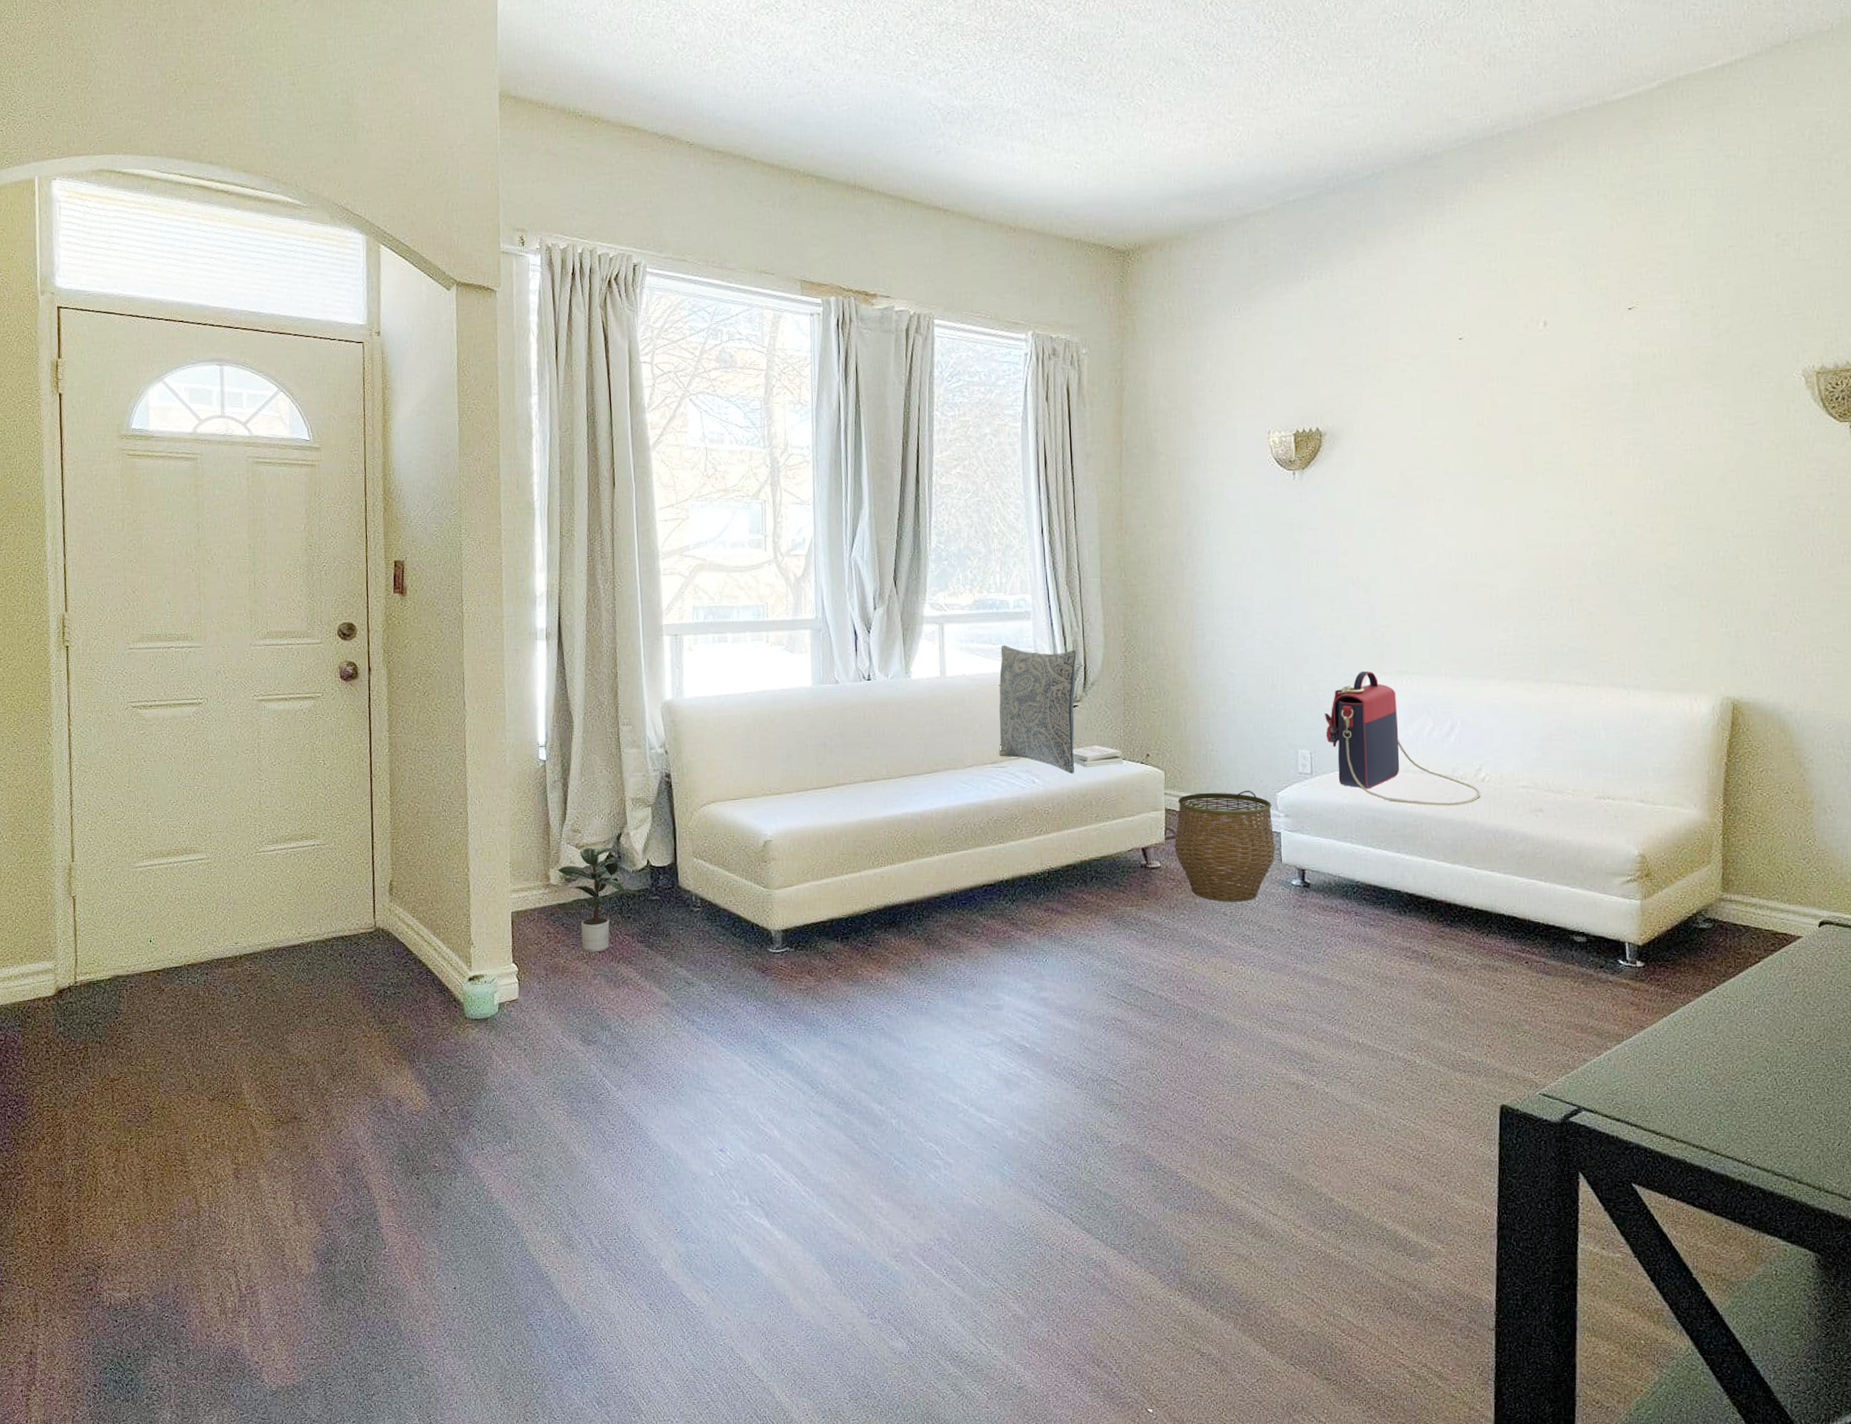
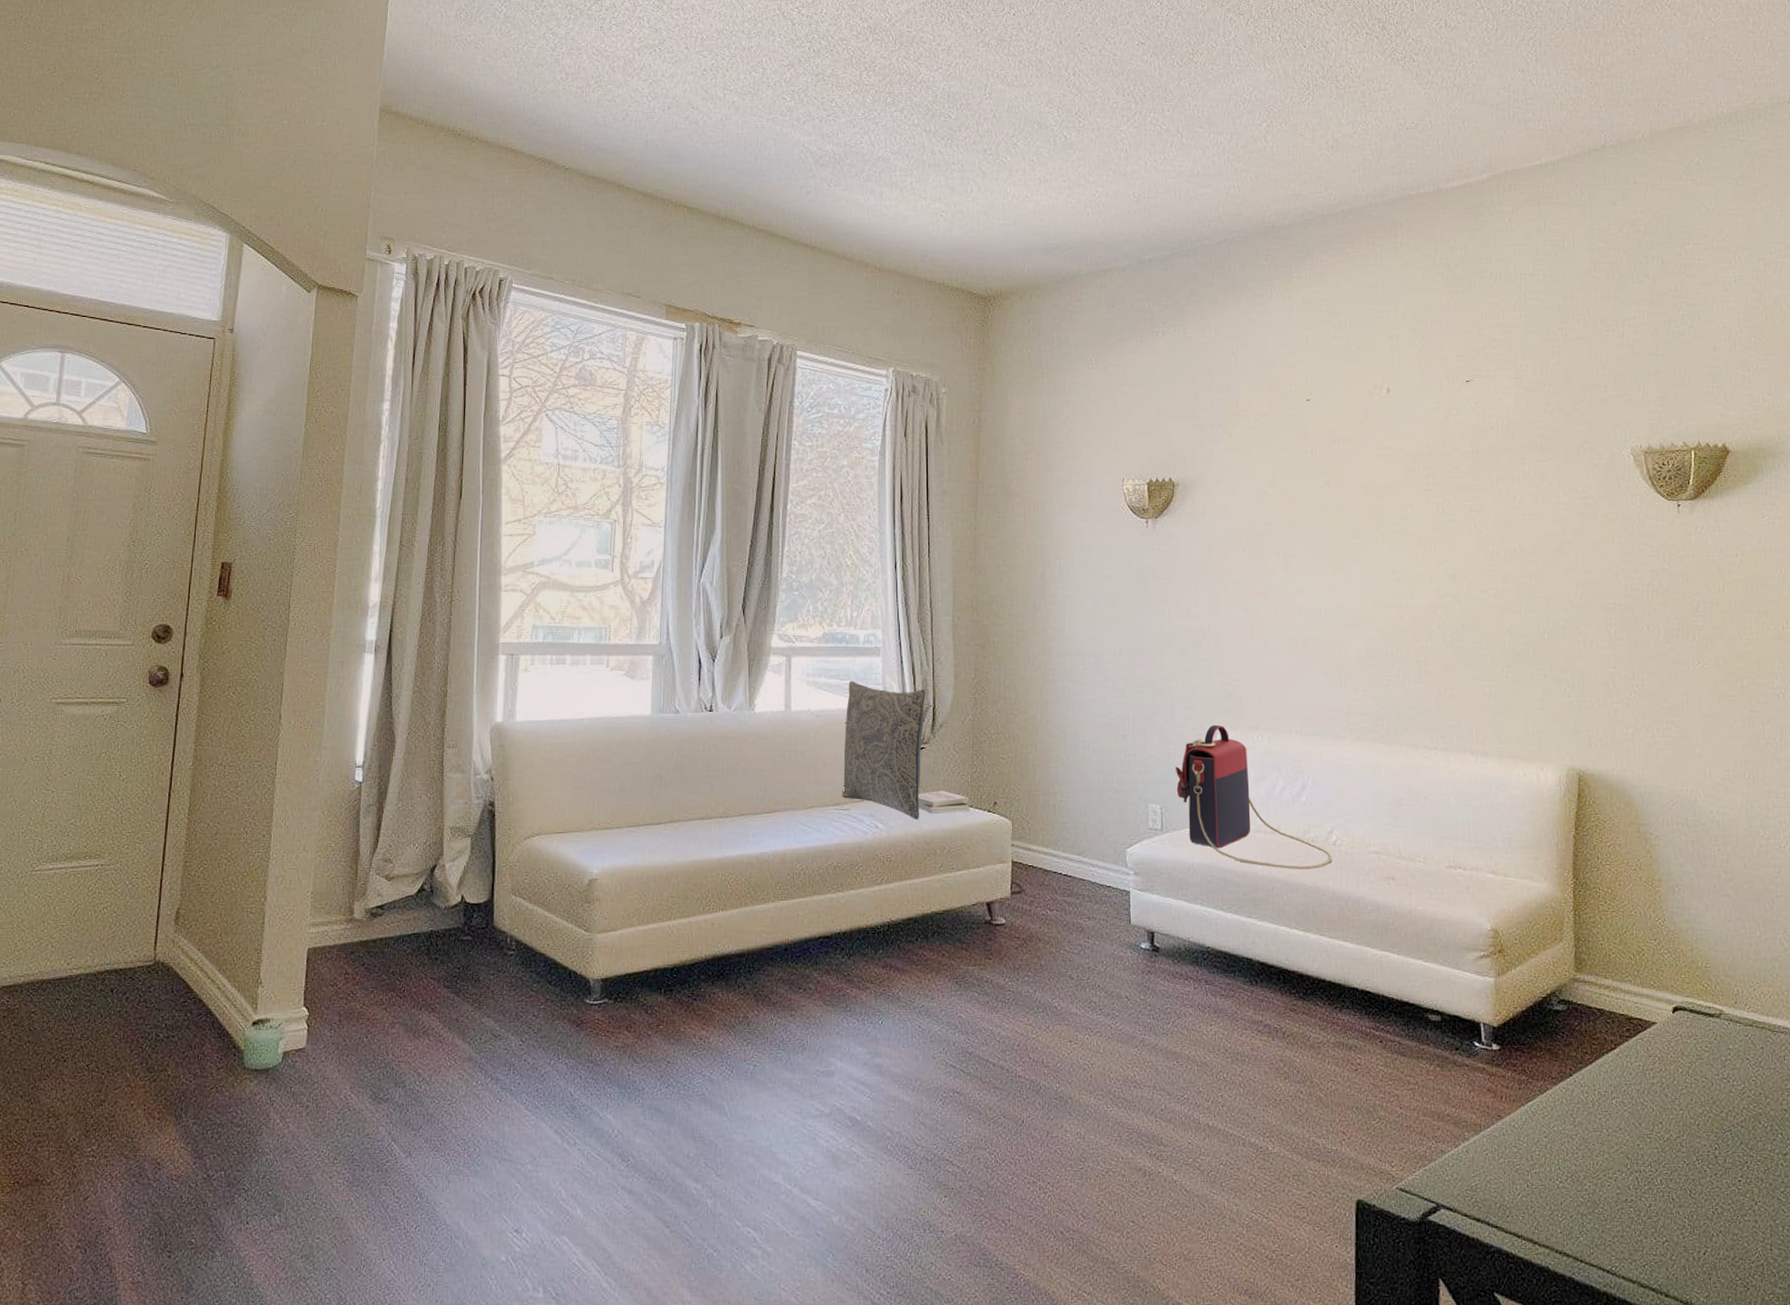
potted plant: present [557,846,641,953] -> none [362,879,452,997]
basket: present [1173,790,1276,902] -> none [1019,844,1124,965]

